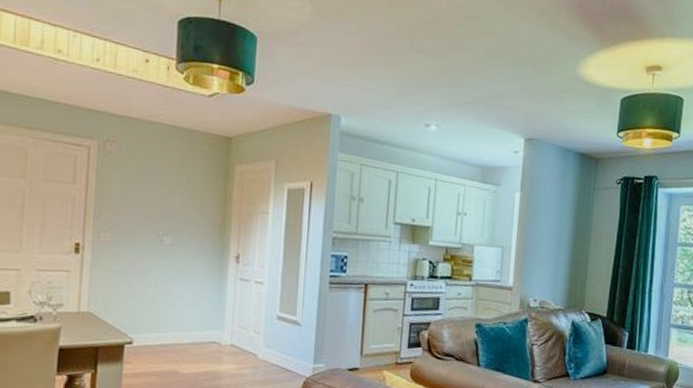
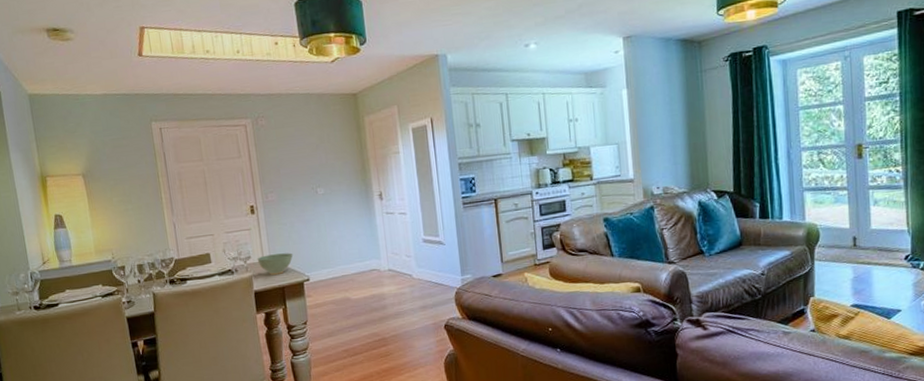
bowl: none [71,305,118,332] -> present [257,253,294,276]

